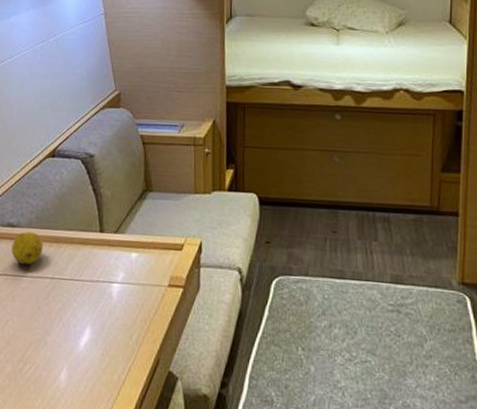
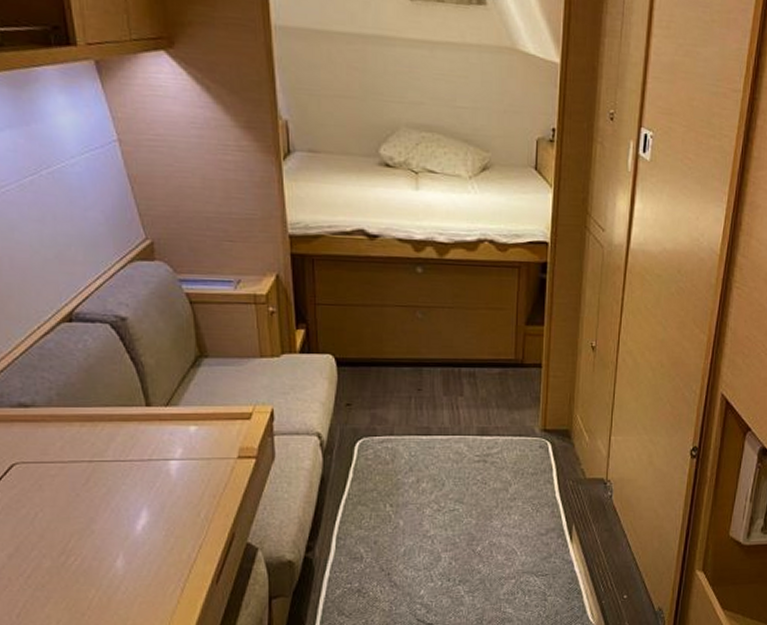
fruit: present [11,232,44,264] -> none [28,412,73,448]

